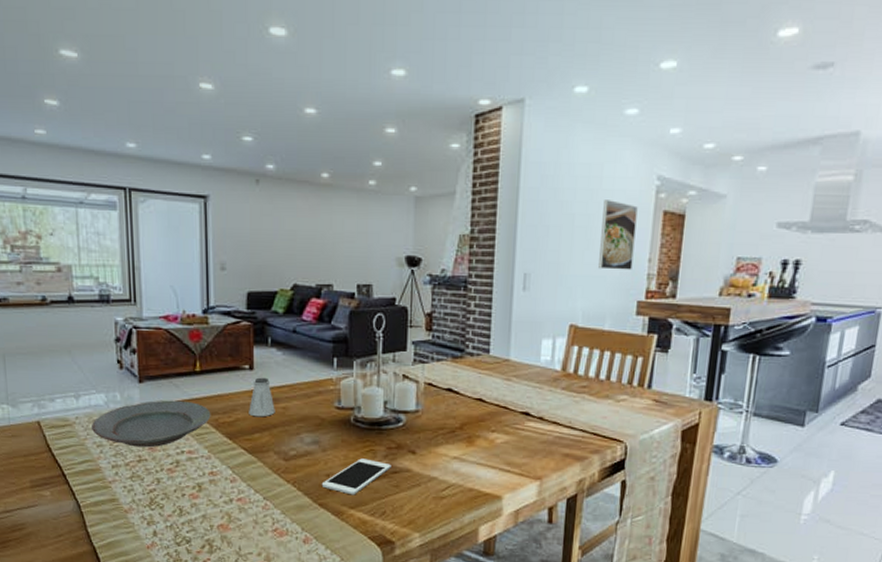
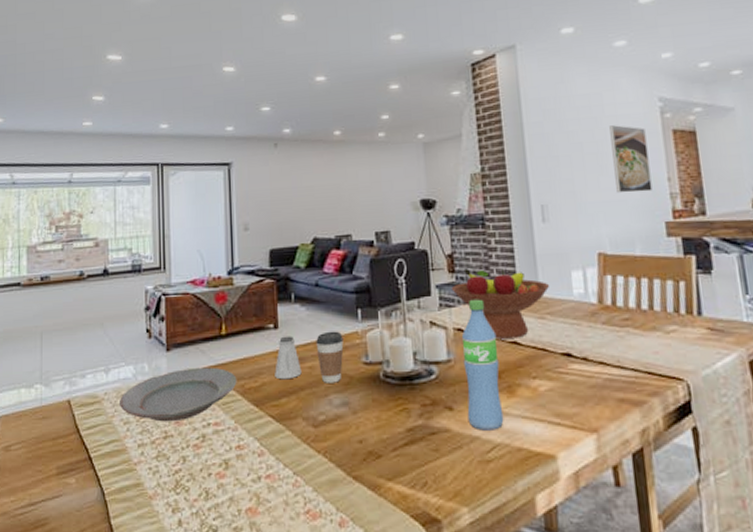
coffee cup: none [291,376,318,423] -> present [316,331,344,383]
cell phone: present [321,458,391,495] -> none [354,419,428,464]
fruit bowl: none [427,328,521,396] -> present [451,269,550,339]
water bottle: none [428,357,464,473] -> present [462,299,504,431]

